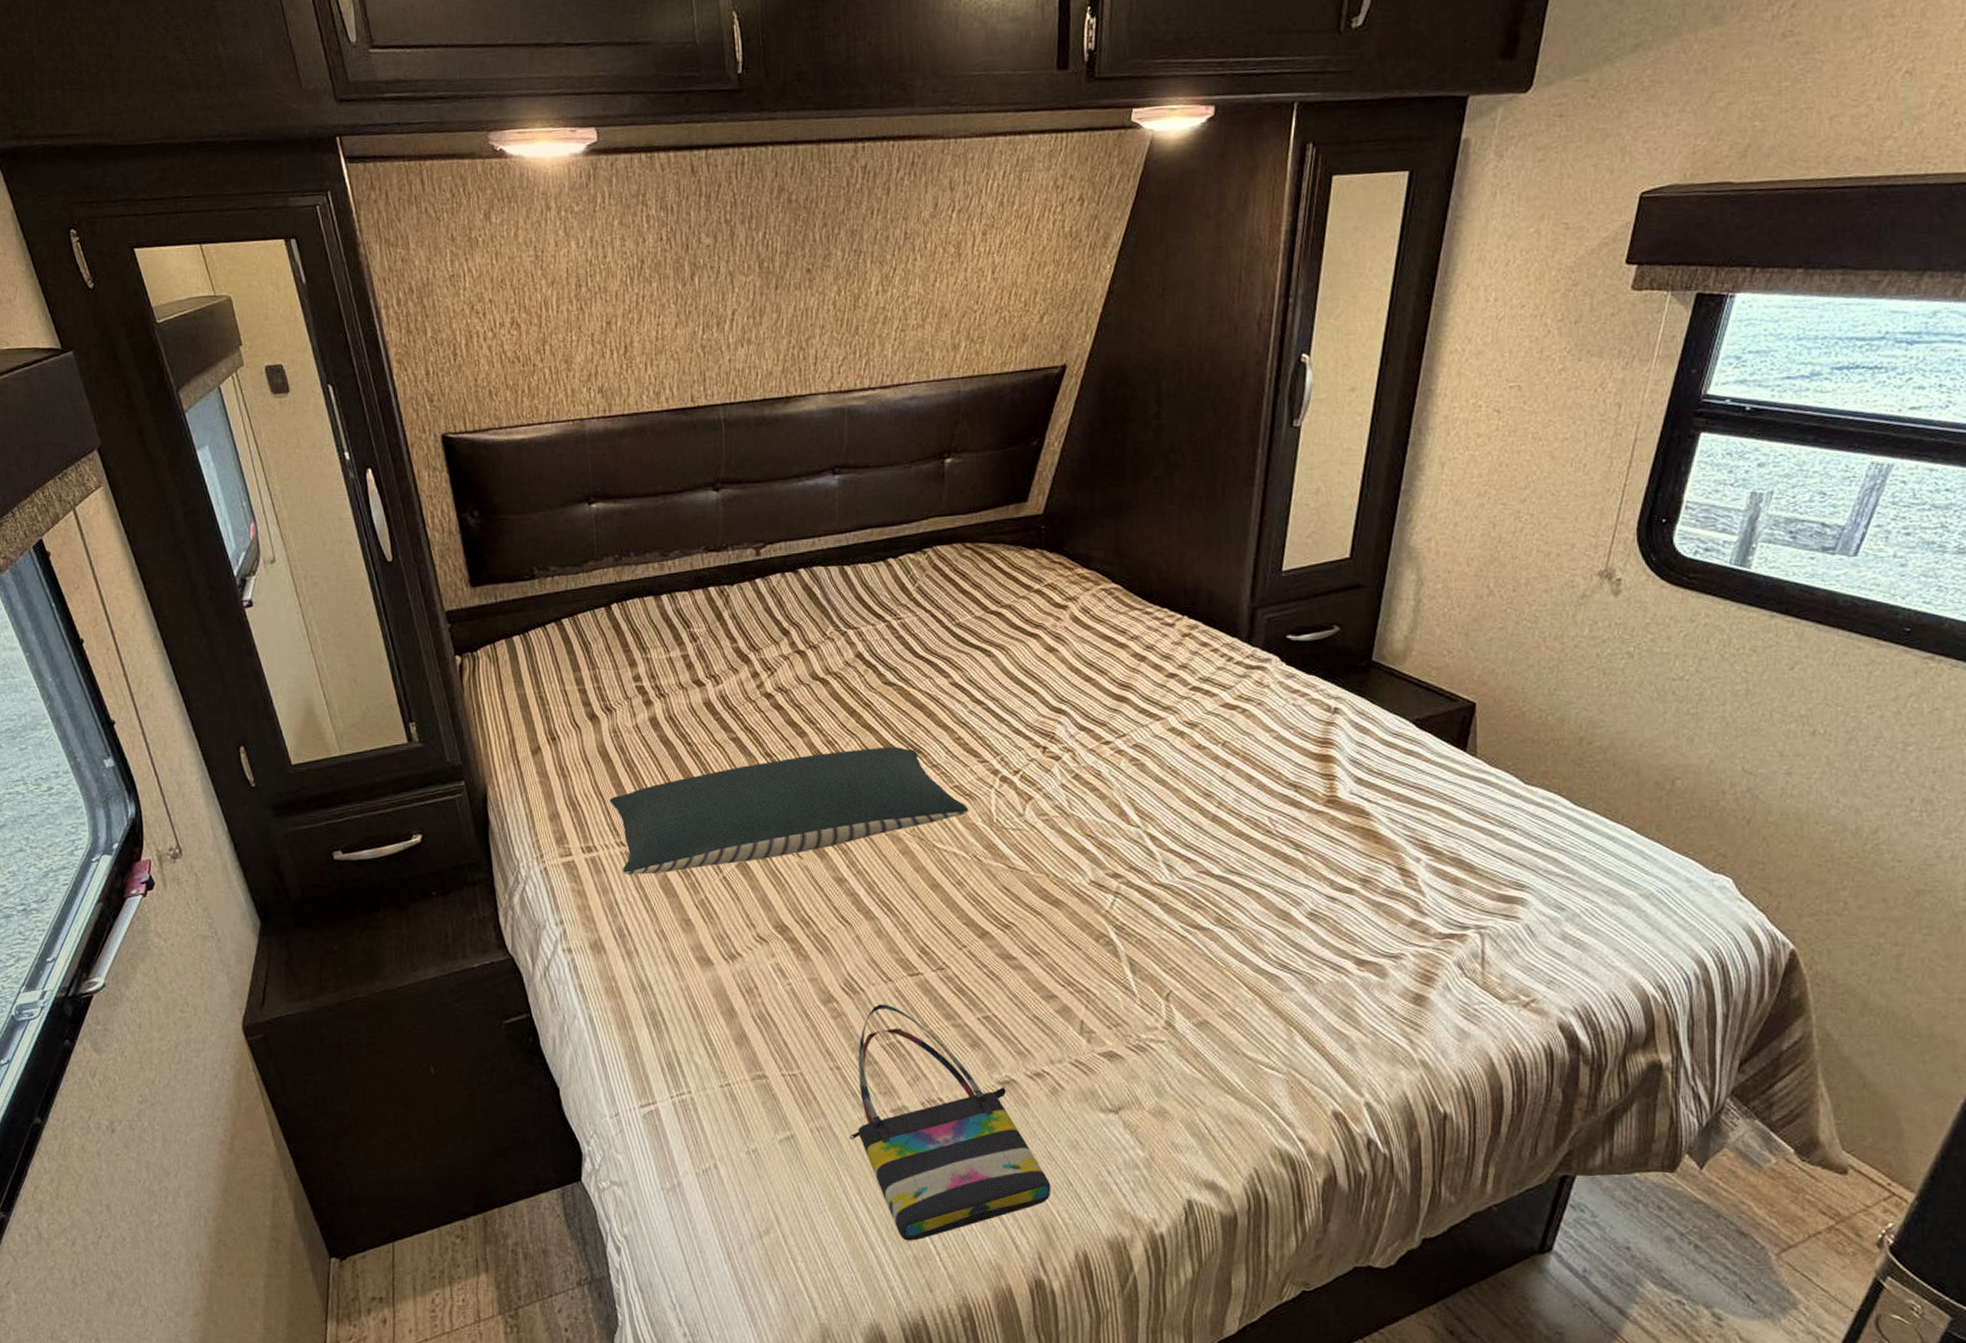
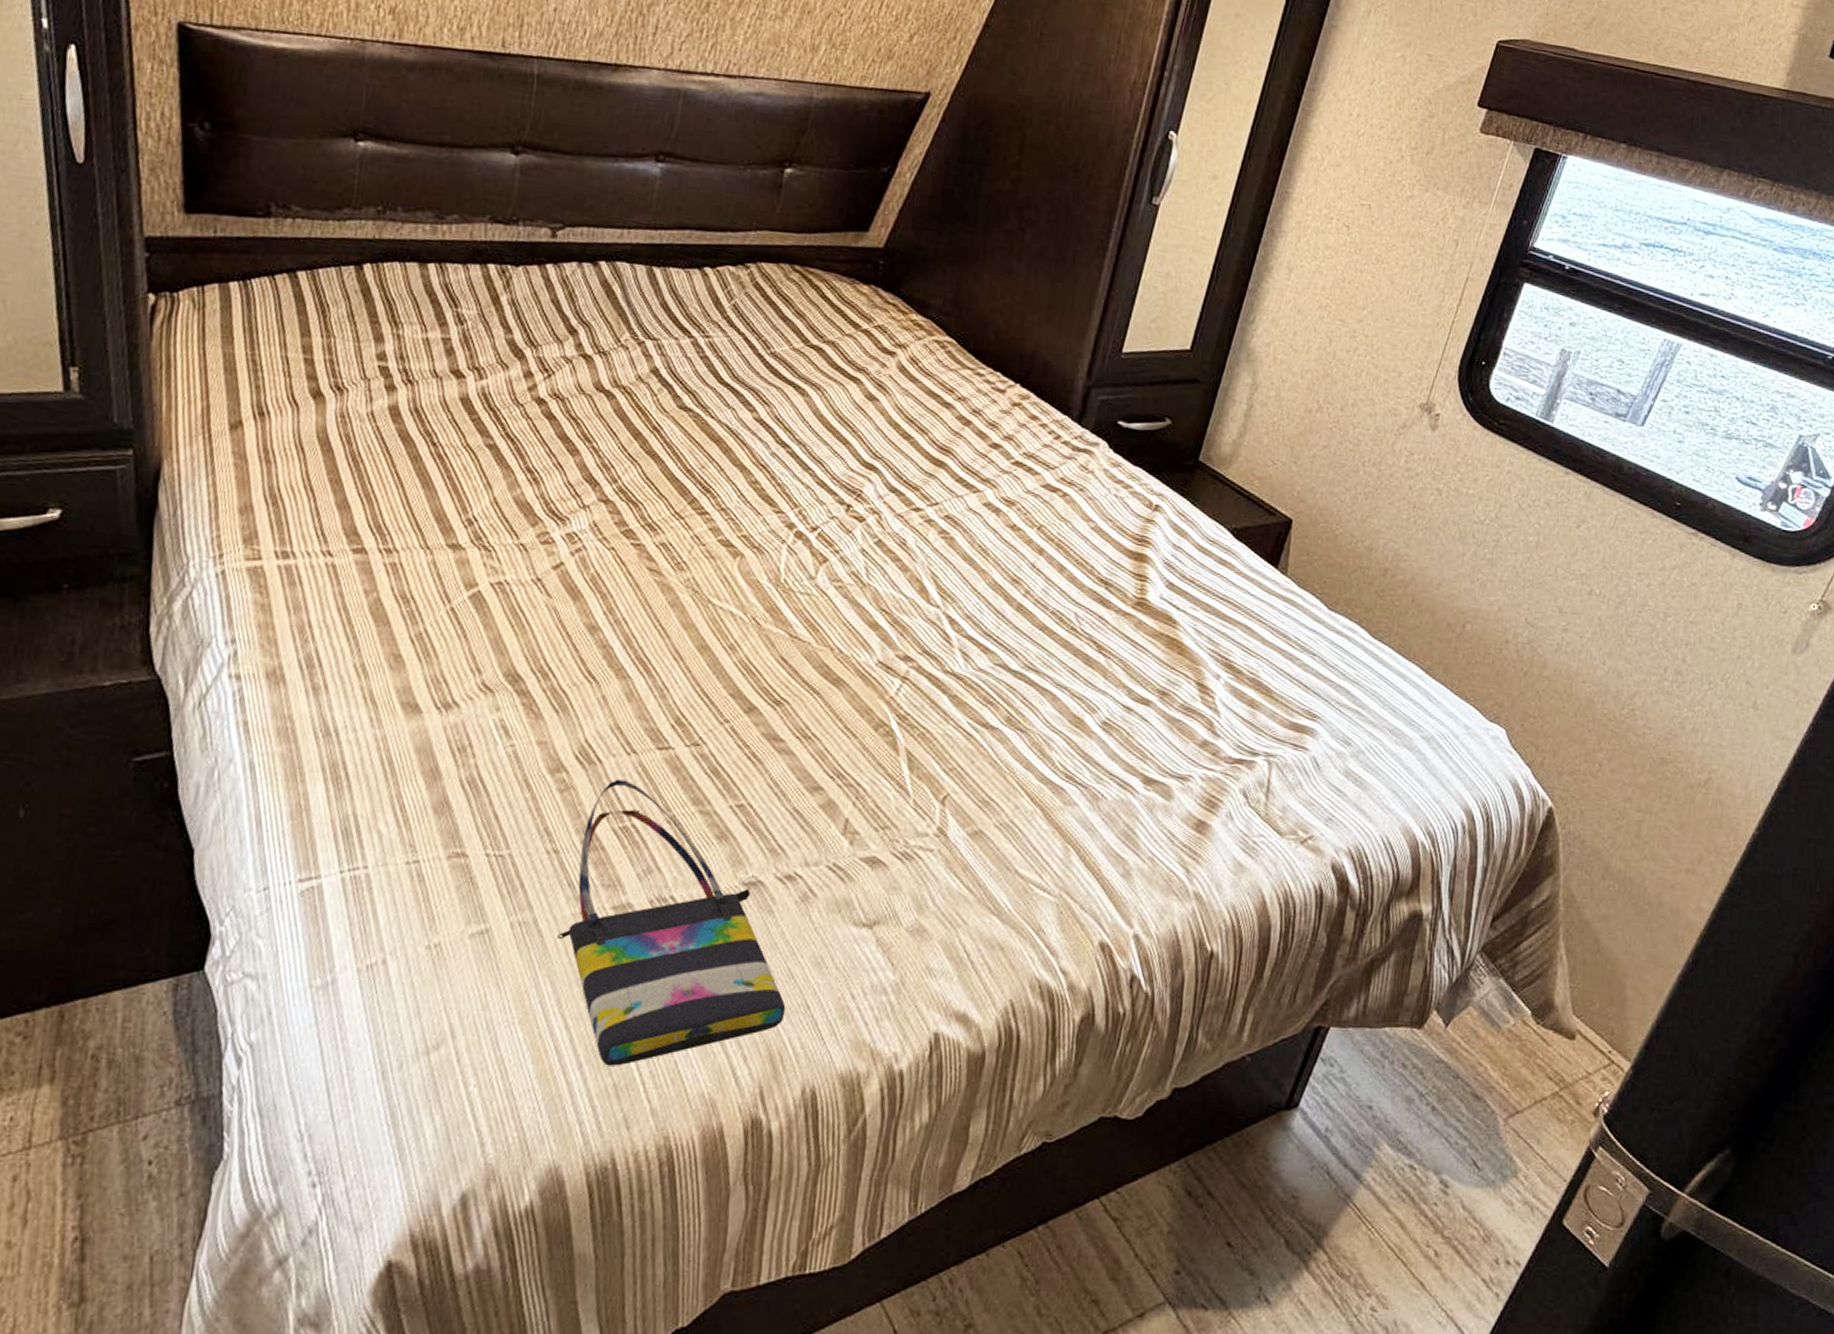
pillow: present [609,746,969,875] -> none [321,477,755,595]

